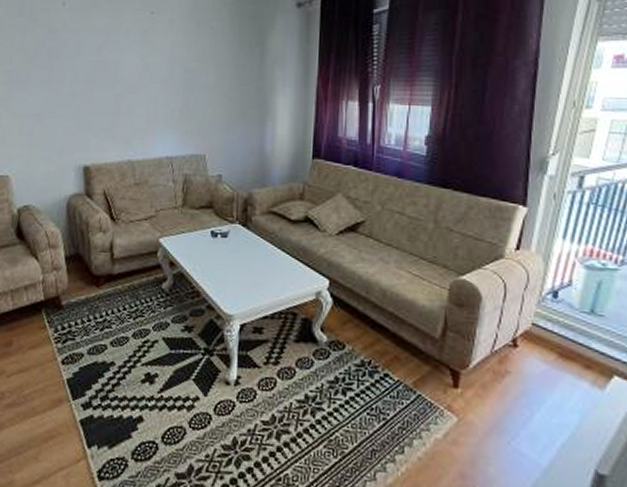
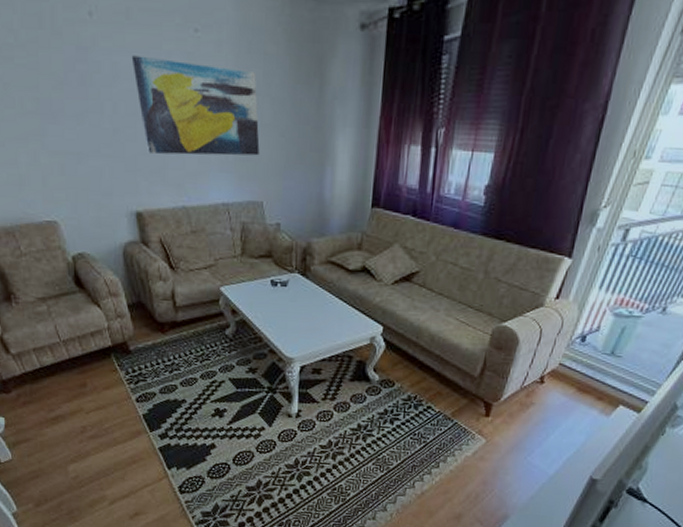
wall art: none [94,34,204,115] -> present [131,55,260,156]

